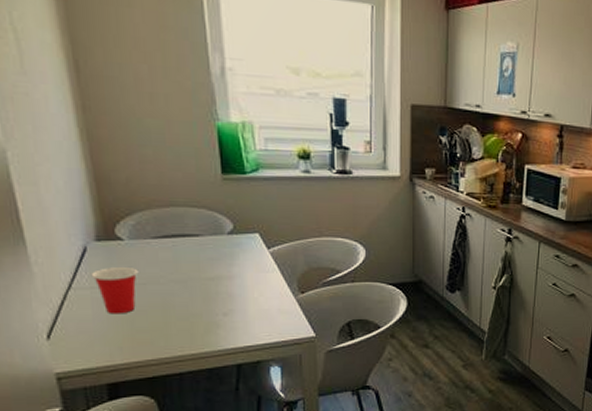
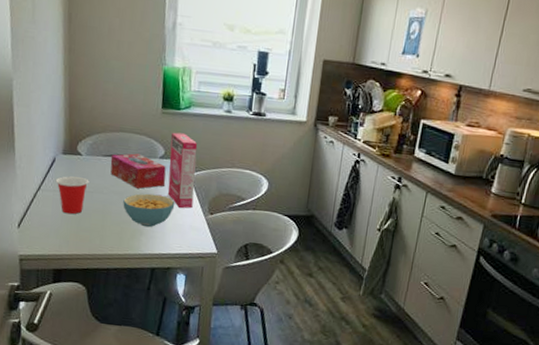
tissue box: none [163,231,240,273] -> present [110,153,166,189]
cereal bowl: none [188,277,256,318] -> present [123,193,175,228]
cereal box: none [239,201,278,291] -> present [167,132,198,209]

